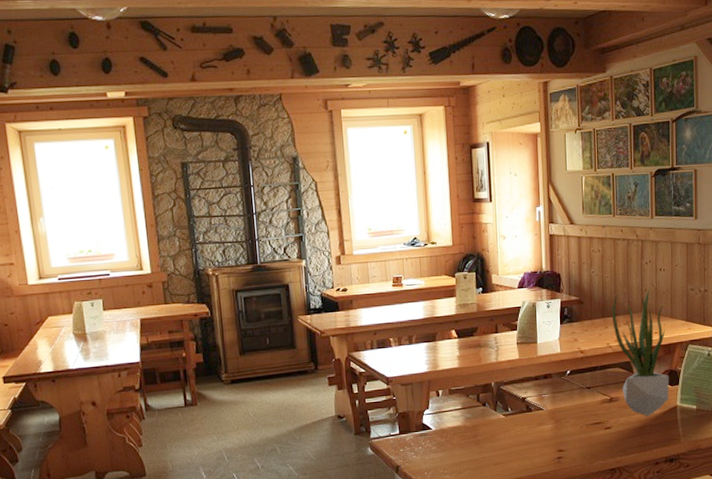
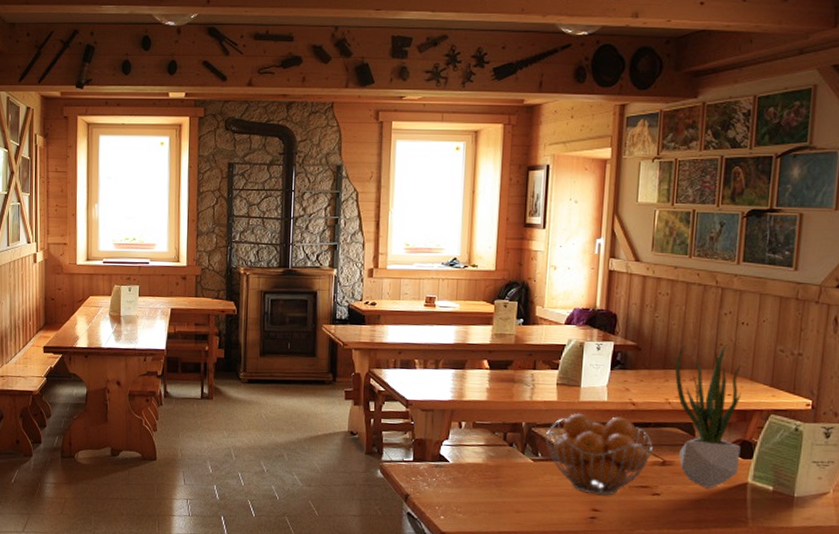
fruit basket: none [512,365,601,438] -> present [545,414,653,496]

